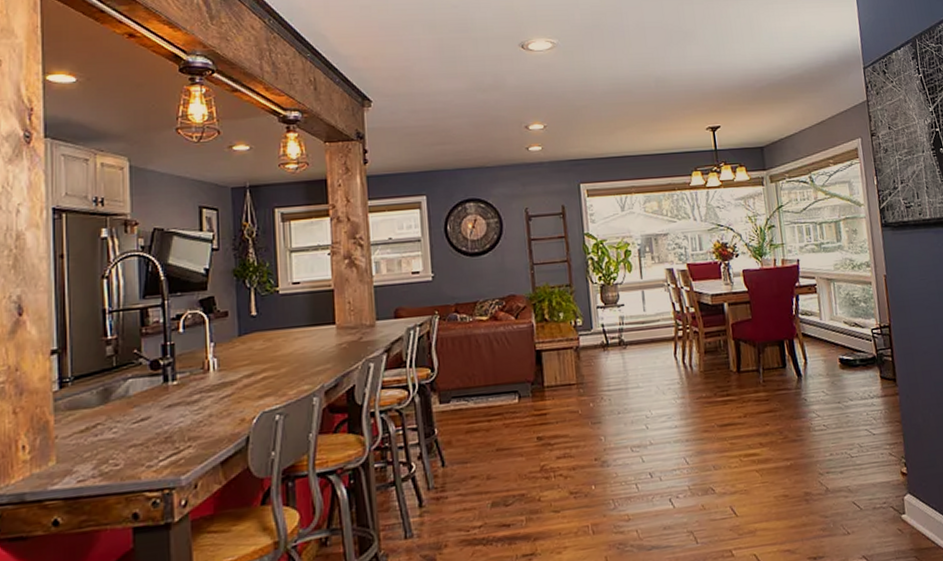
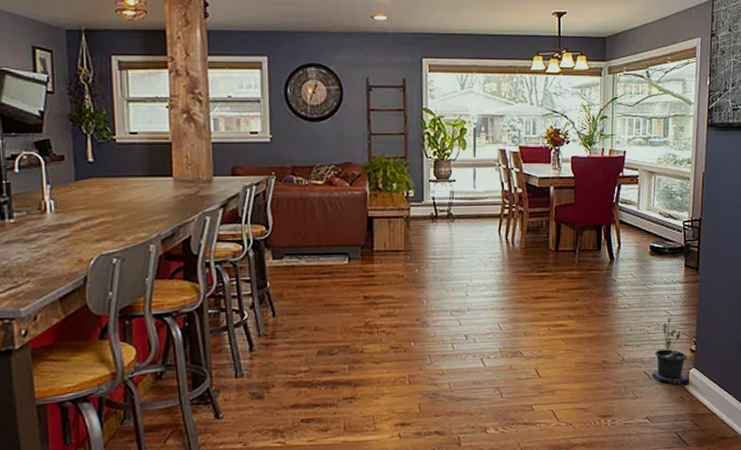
potted plant: none [862,437,904,516] -> present [652,317,688,385]

